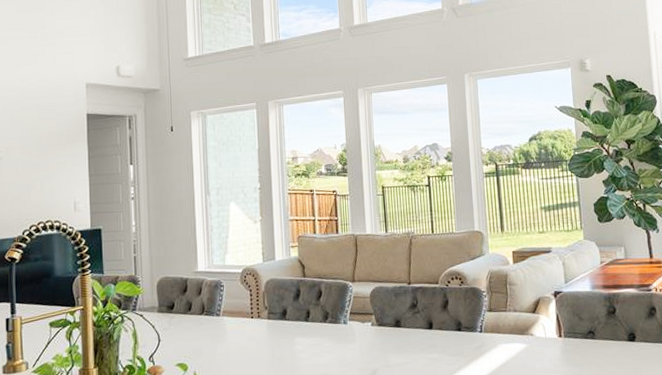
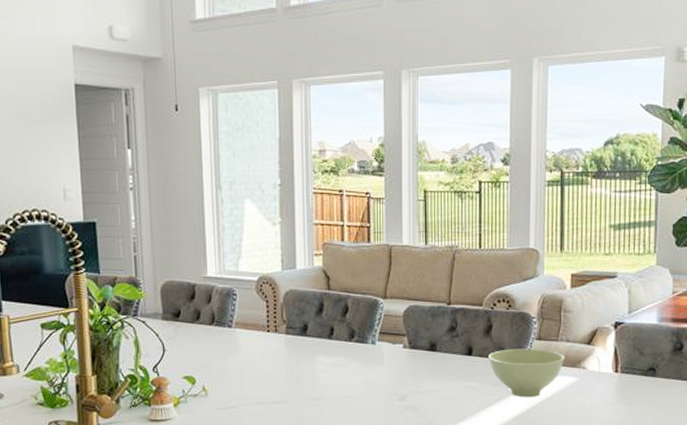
bowl: none [447,319,515,365] -> present [488,348,565,398]

